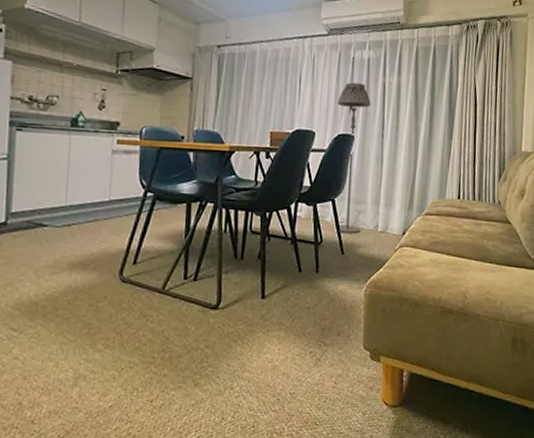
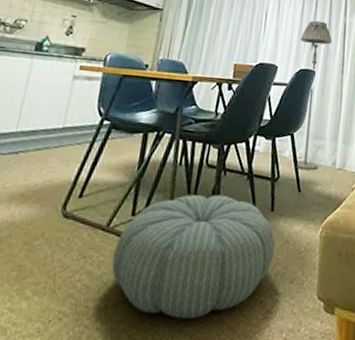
pouf: none [171,258,321,367] -> present [111,194,275,319]

